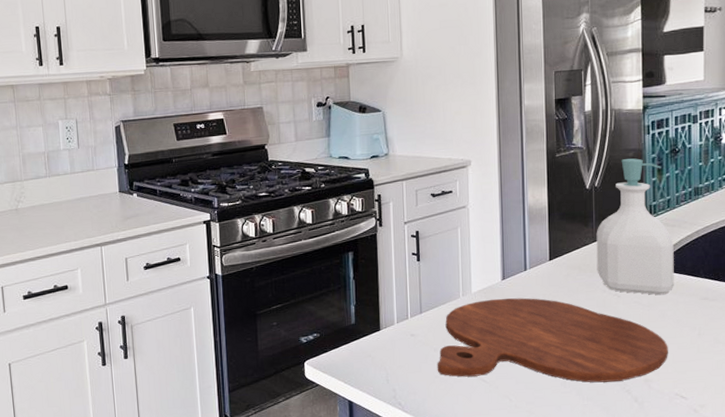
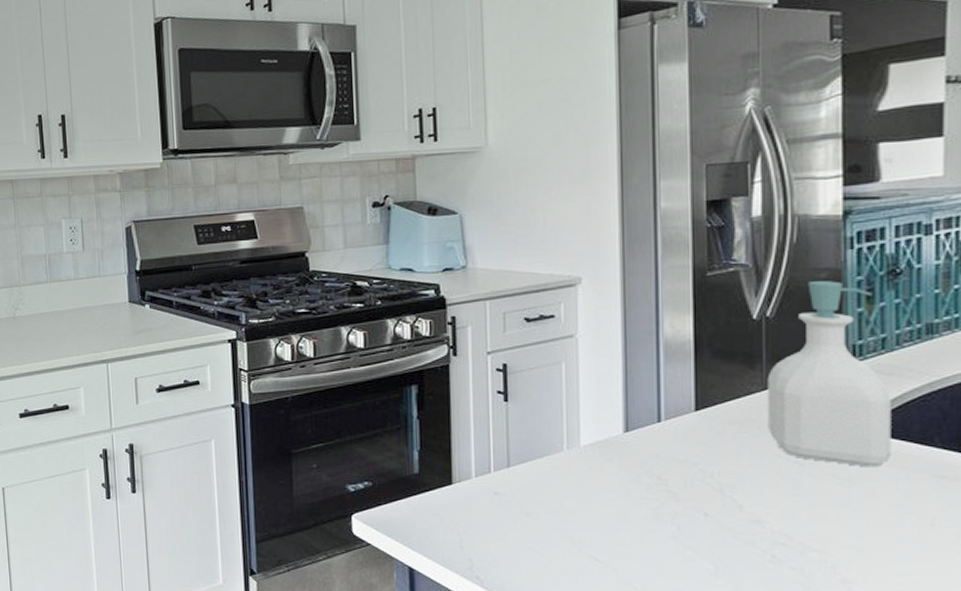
cutting board: present [437,298,668,383] -> none [530,455,880,578]

